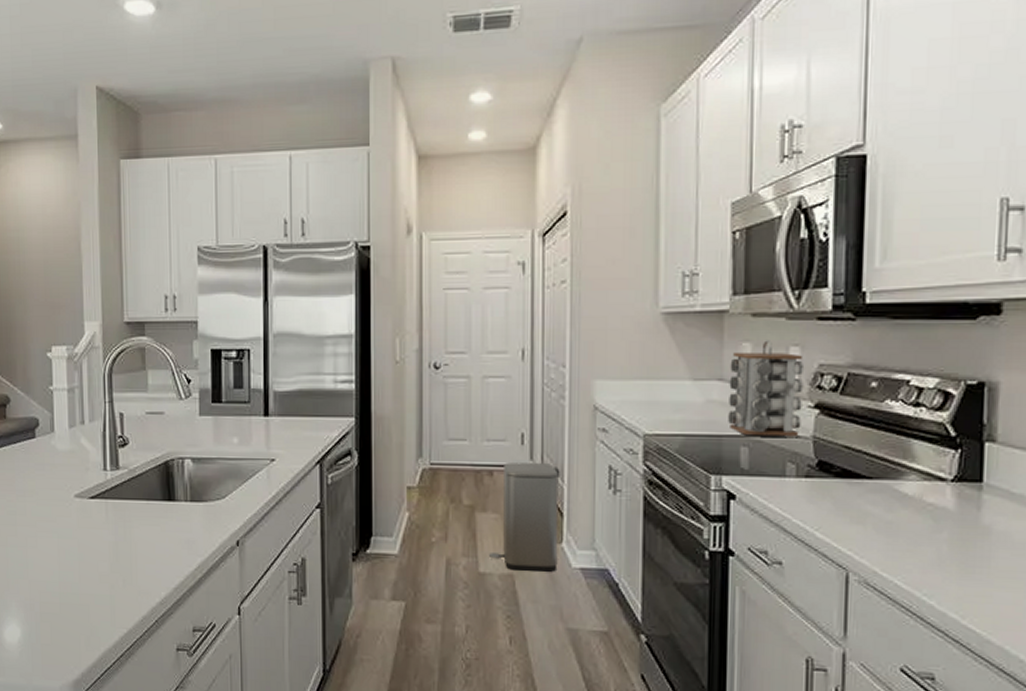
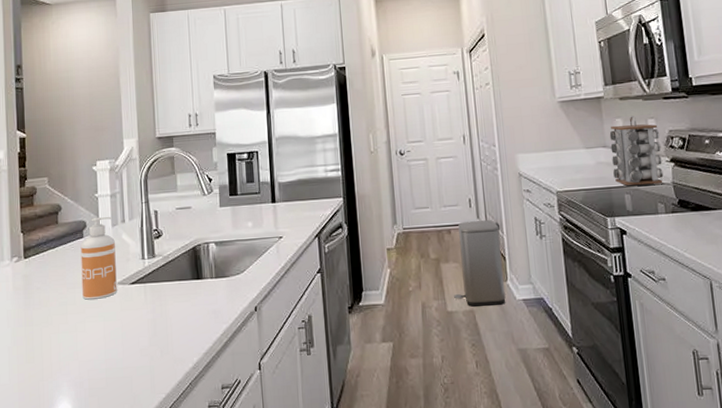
soap dispenser: none [32,414,74,512] -> present [80,216,117,300]

